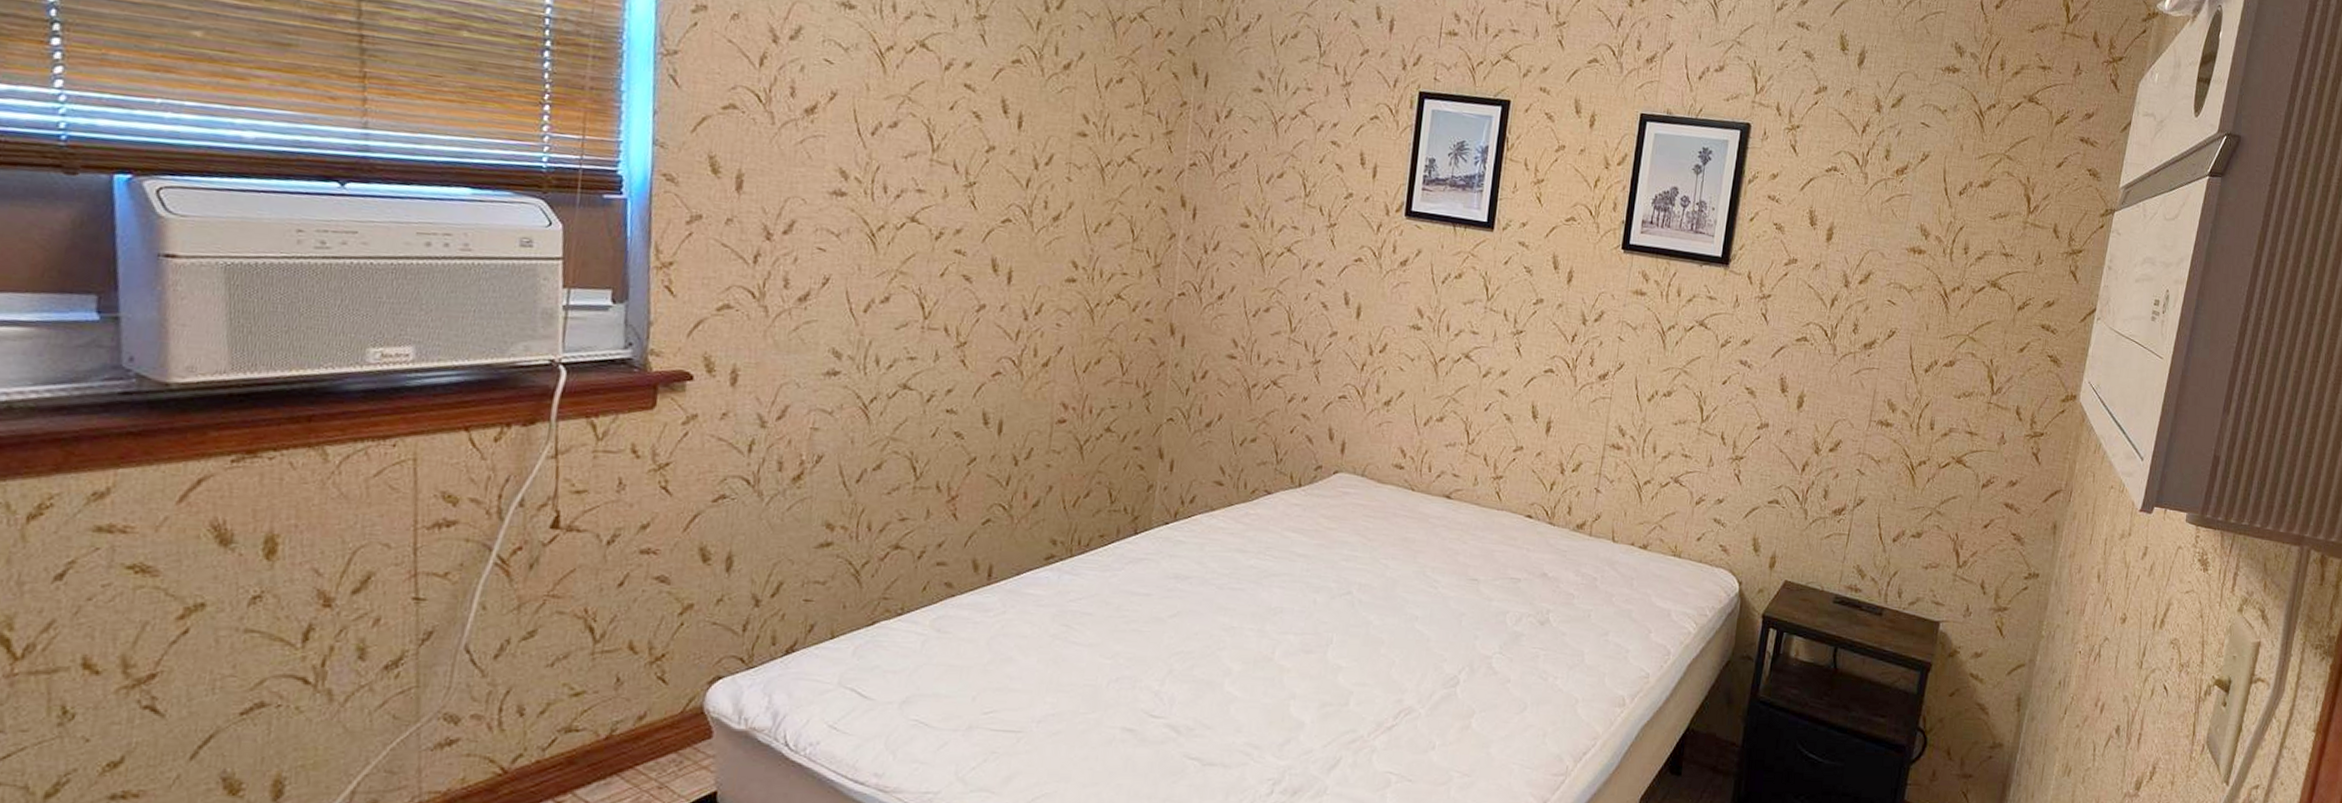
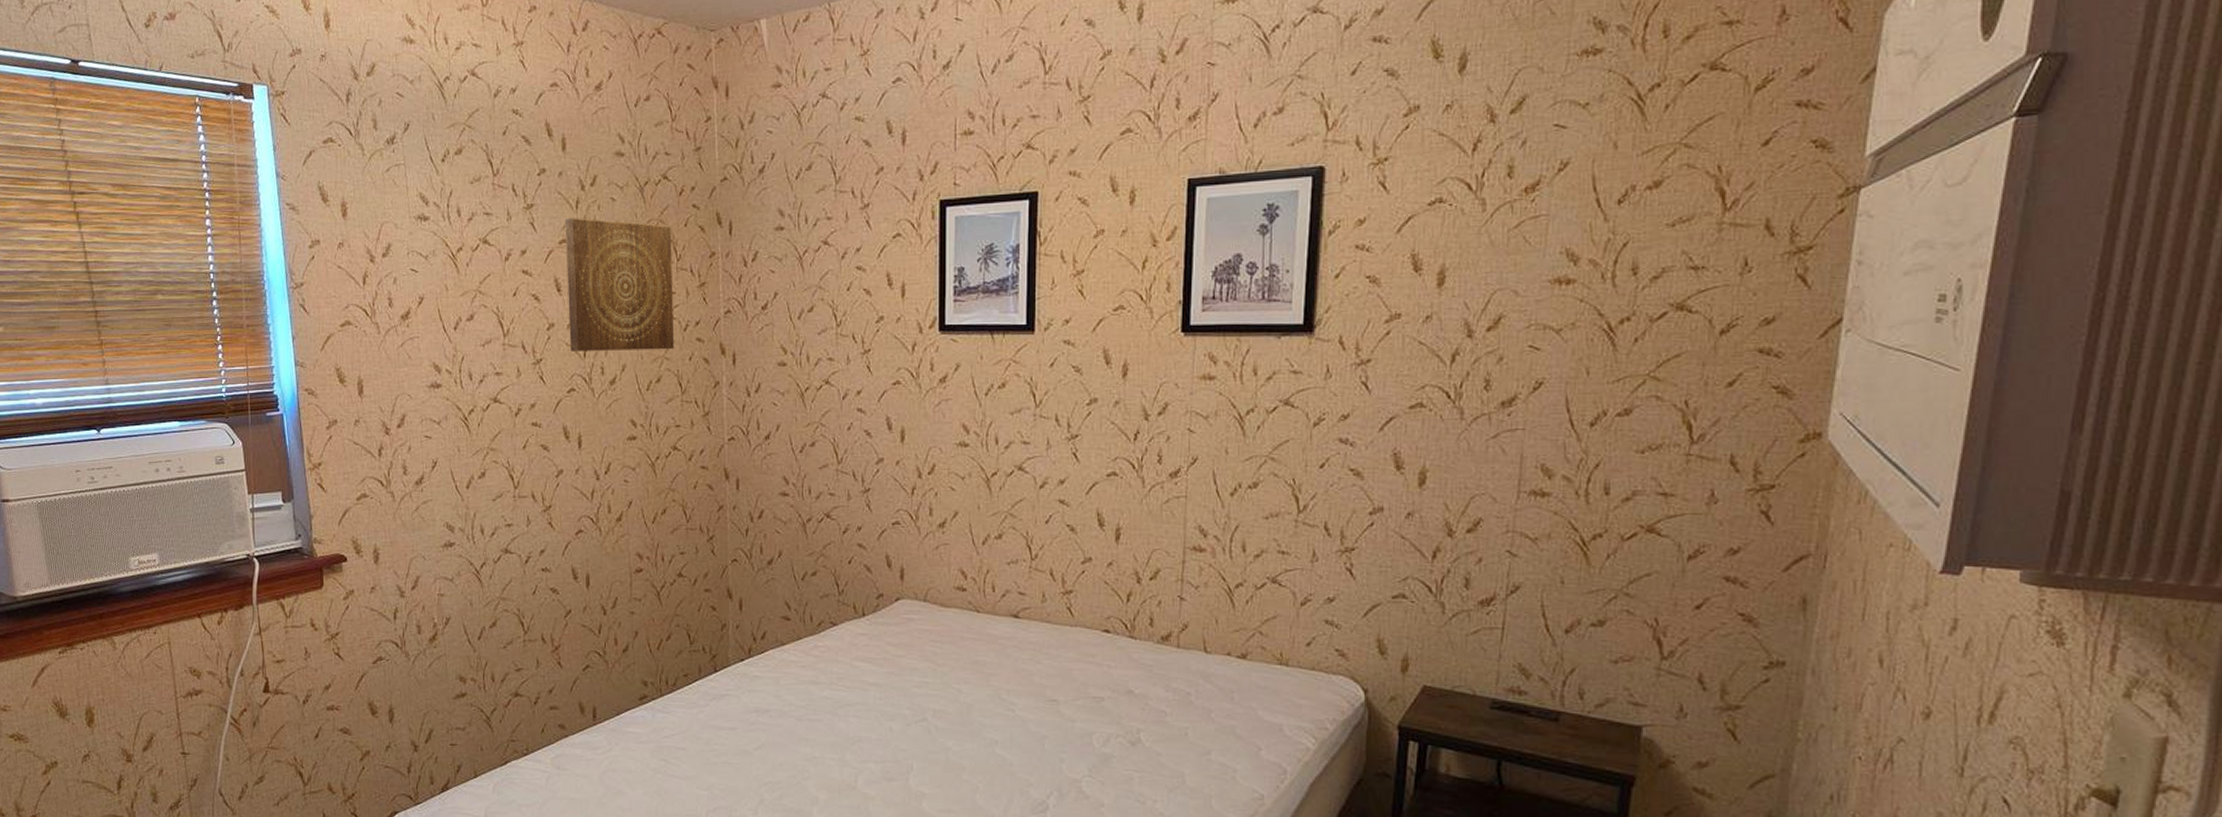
wall art: none [1011,38,1142,194] -> present [565,218,675,351]

